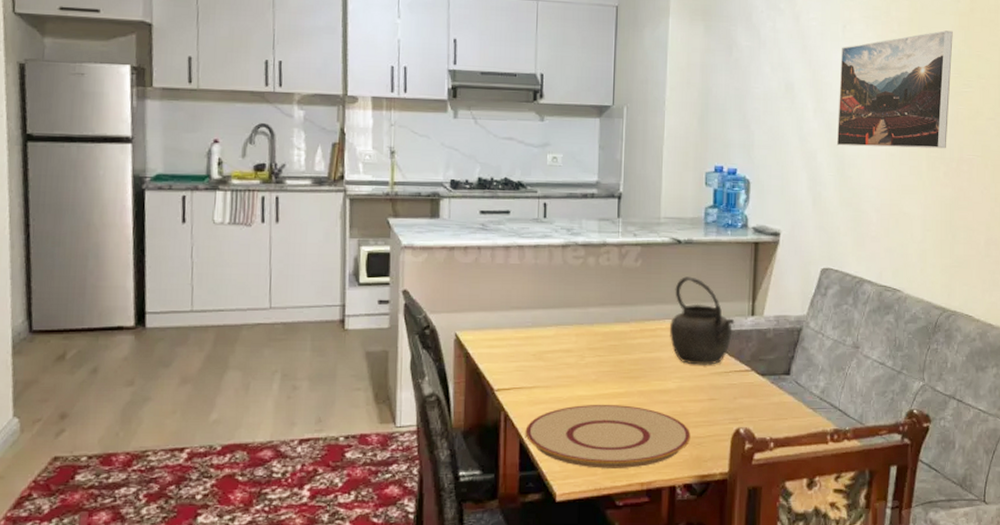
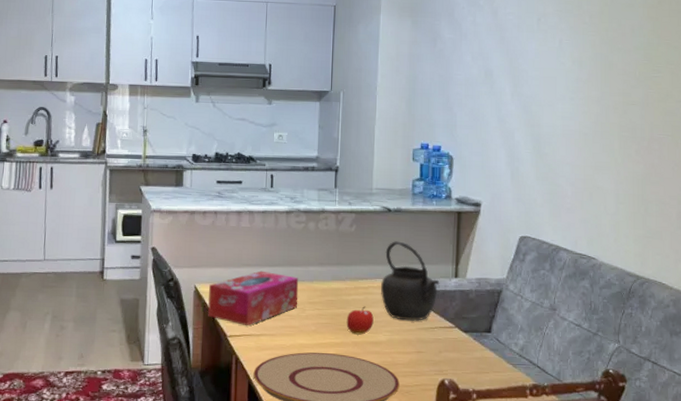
tissue box: none [470,314,577,378] -> present [207,270,299,326]
fruit: none [631,350,662,383] -> present [346,306,374,335]
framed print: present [836,30,953,149] -> none [533,21,642,129]

